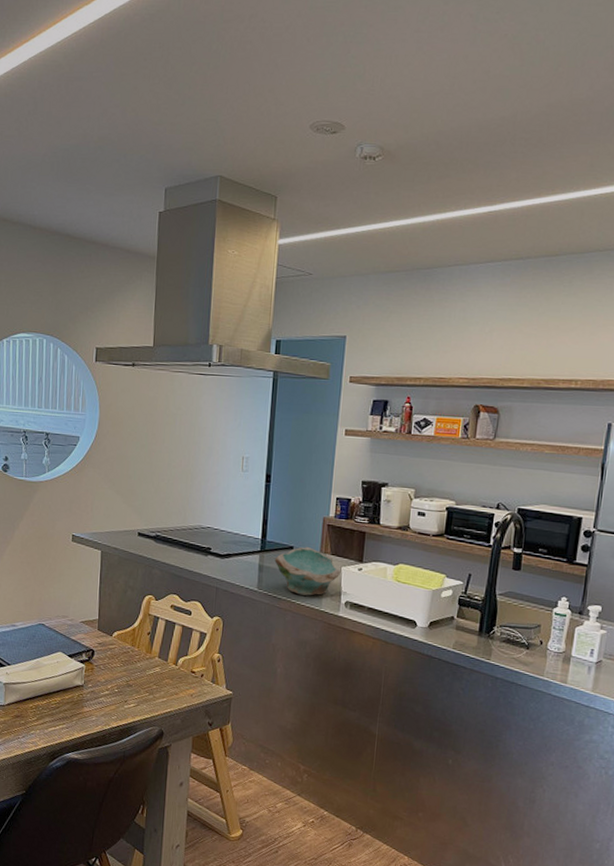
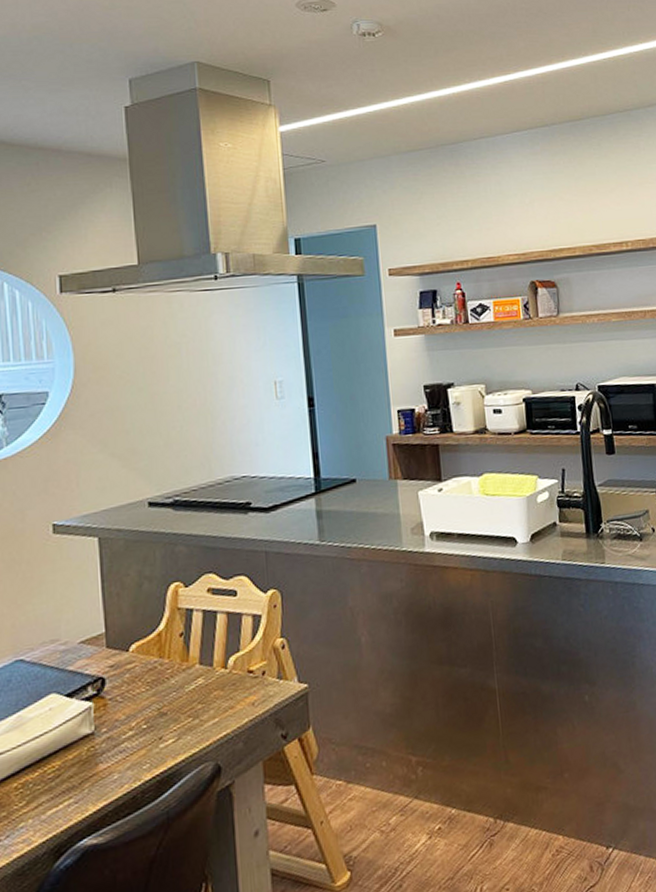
bowl: present [274,547,341,596] -> none [335,476,419,537]

